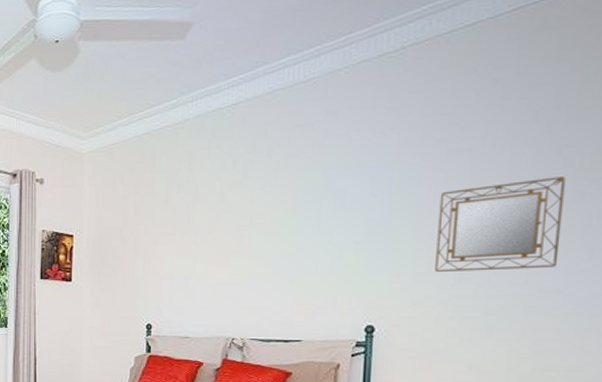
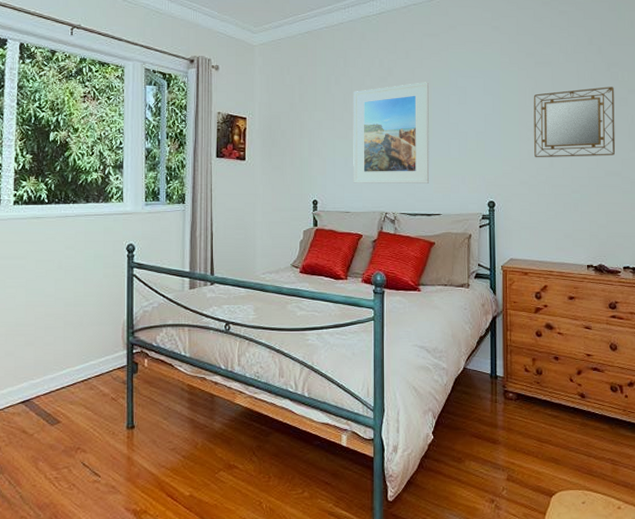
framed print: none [194,184,295,305] -> present [353,82,430,183]

